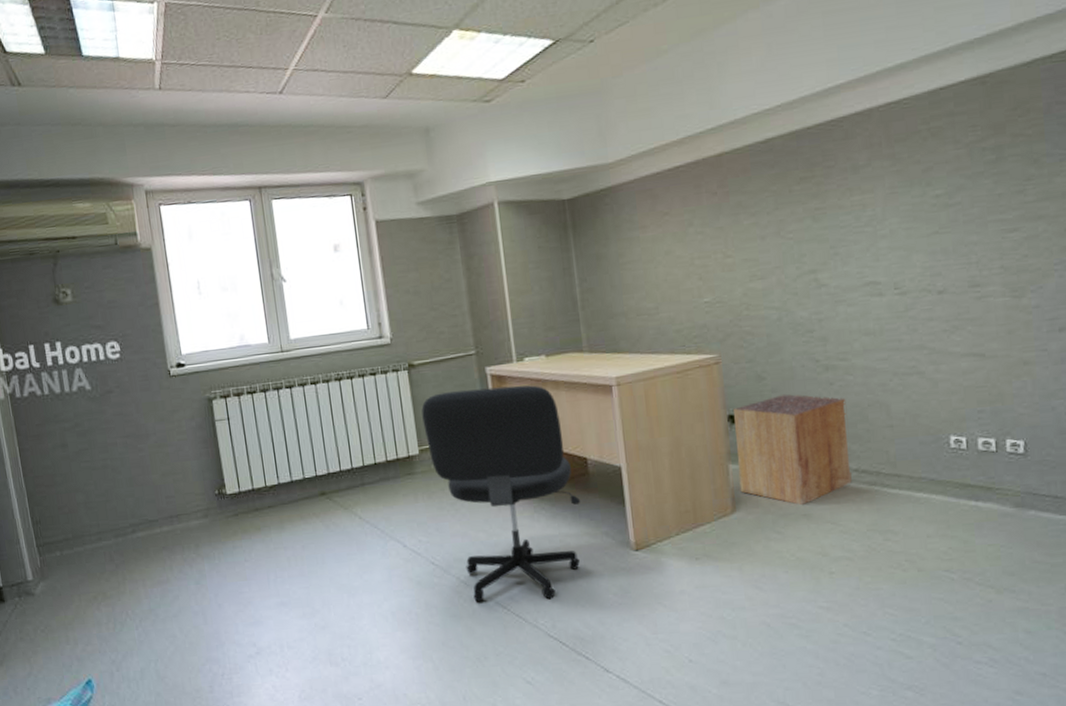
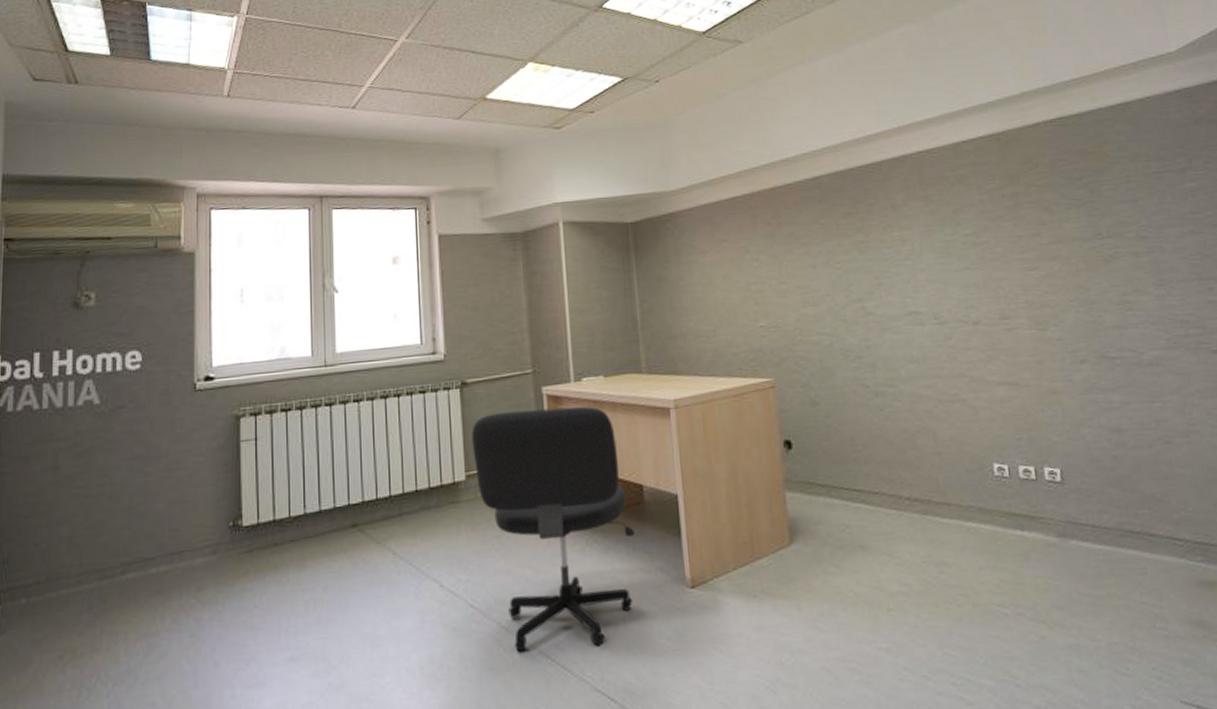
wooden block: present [734,394,852,506] -> none [789,420,905,537]

